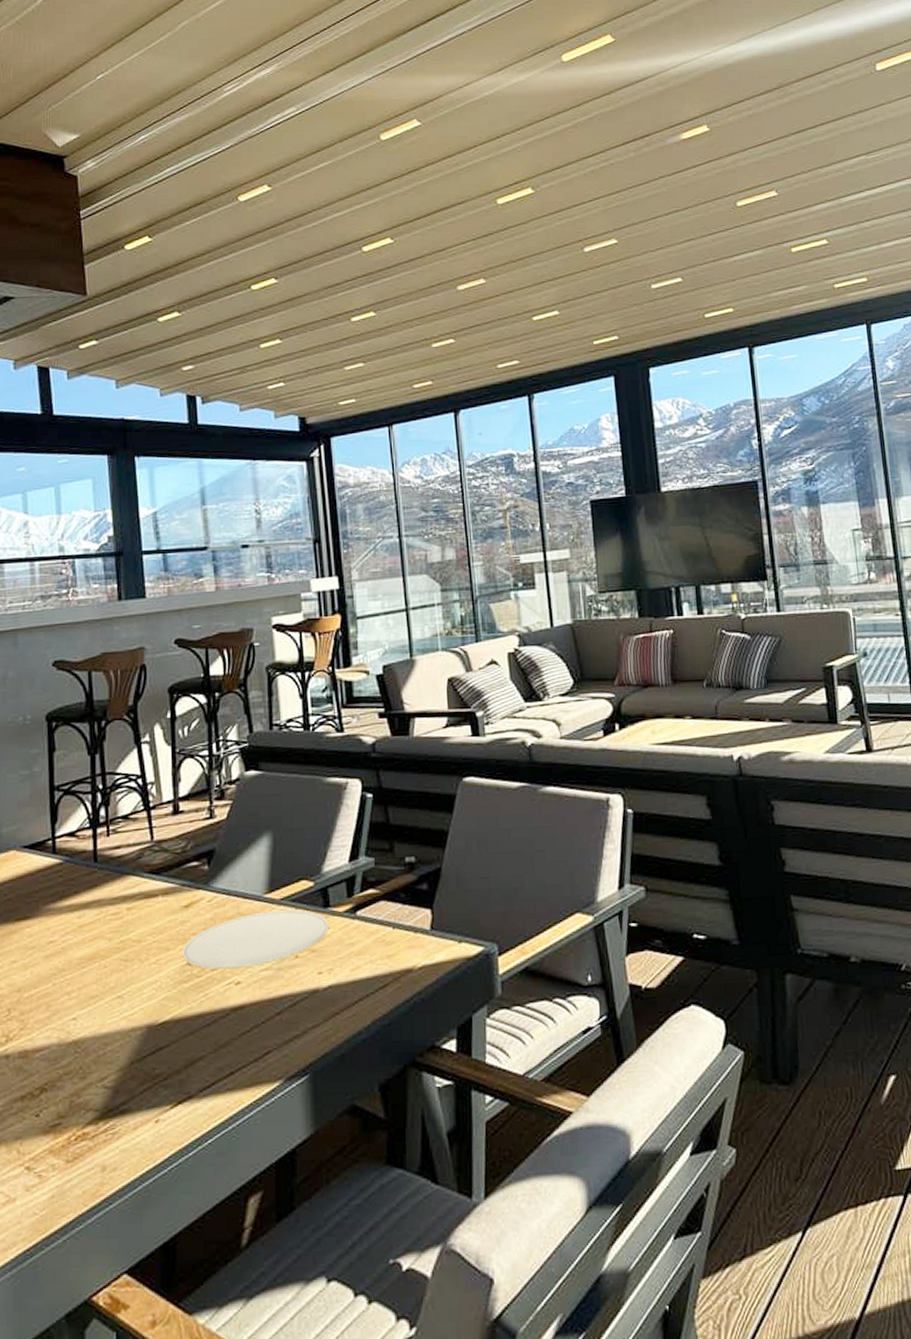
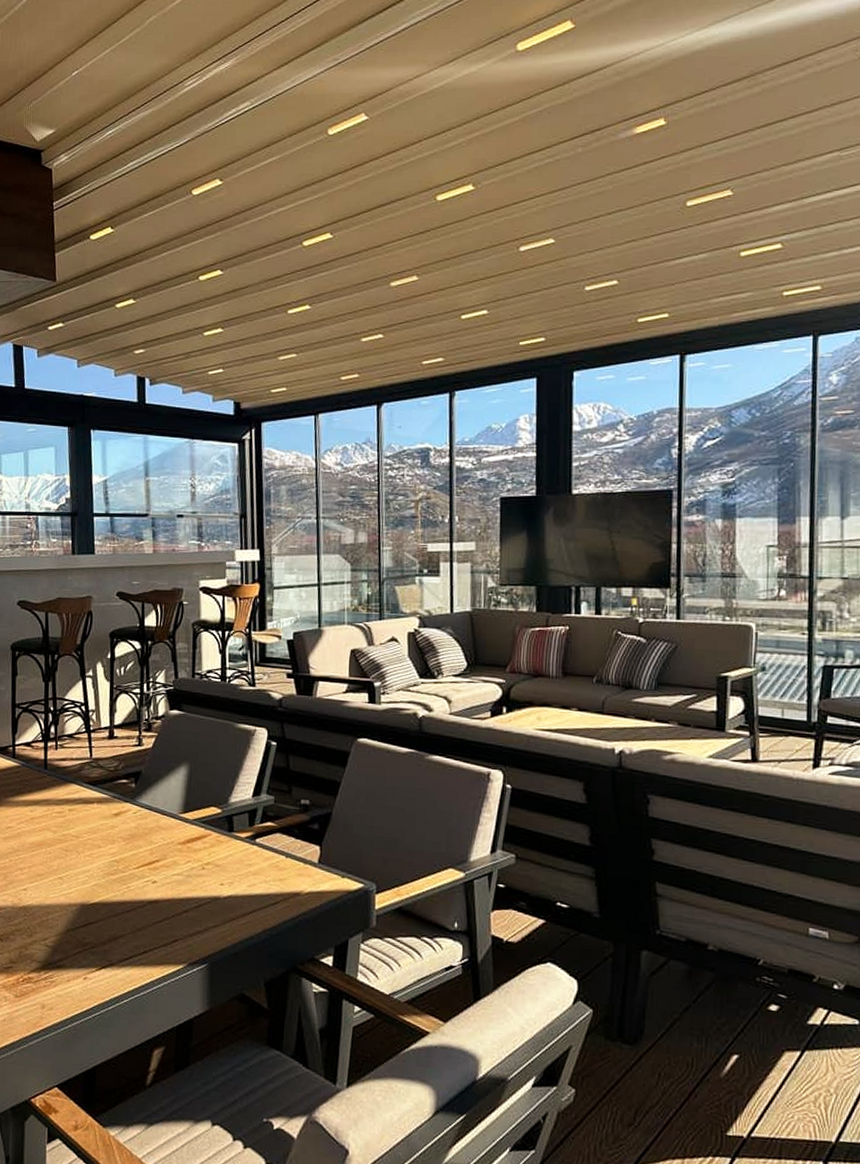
plate: present [182,909,330,971] -> none [110,828,233,872]

